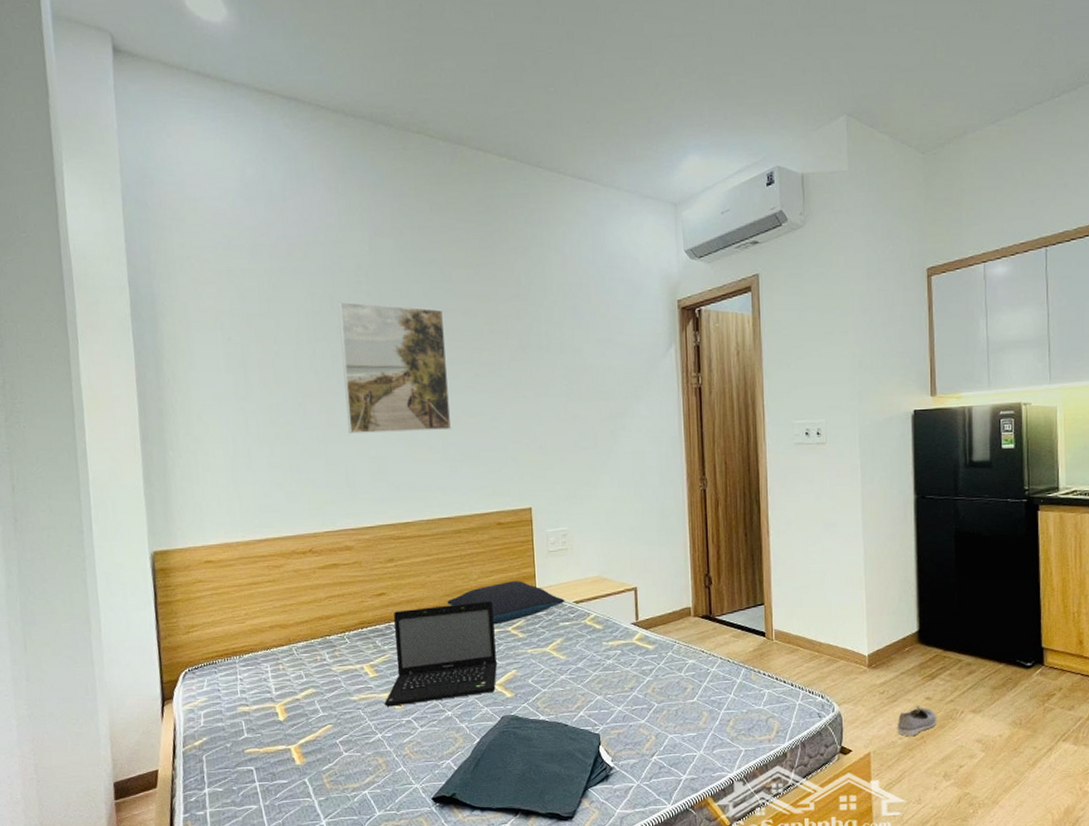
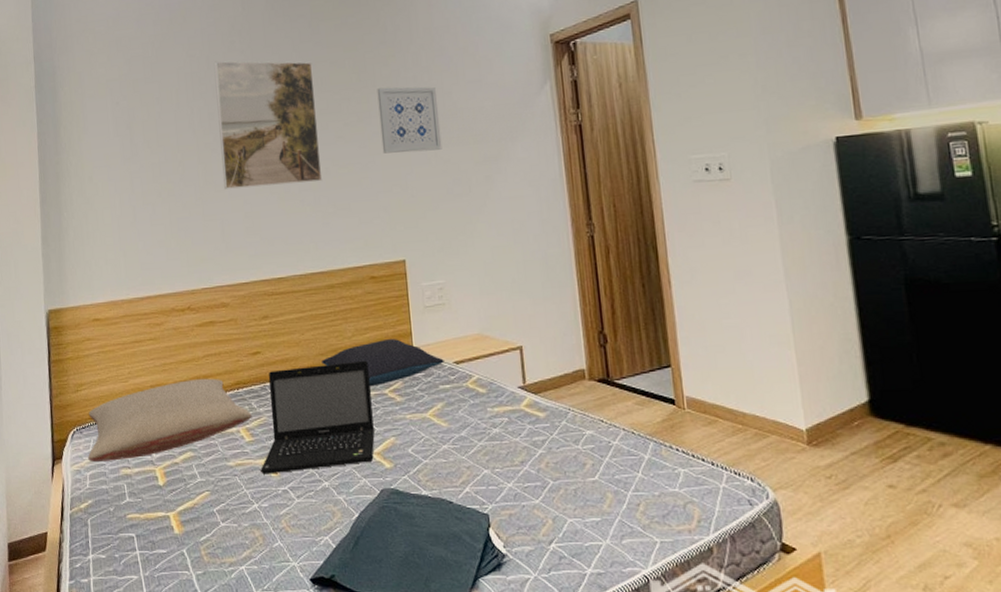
pillow: none [201,618,376,702] -> present [88,378,252,463]
wall art: none [509,340,571,406] -> present [377,86,443,154]
shoe: present [898,705,937,736] -> none [853,495,906,533]

